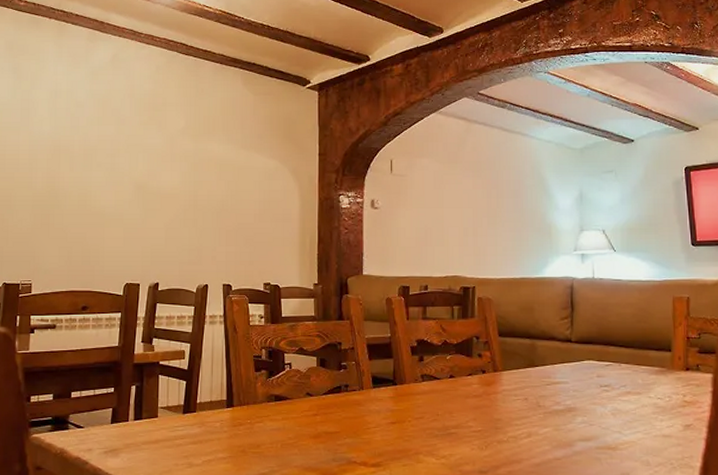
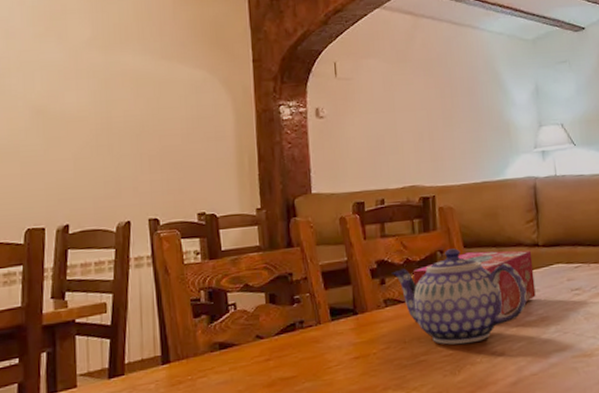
teapot: none [430,336,556,423] -> present [391,248,527,345]
tissue box: none [449,341,565,401] -> present [412,250,536,315]

